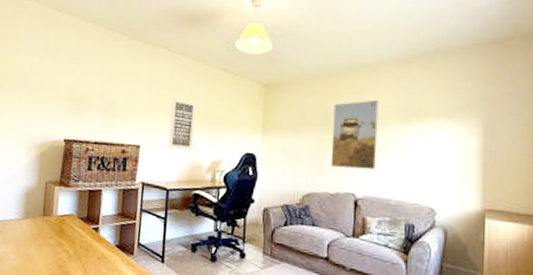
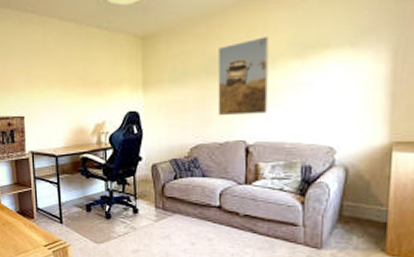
wall art: present [168,98,196,150] -> none [47,64,76,116]

